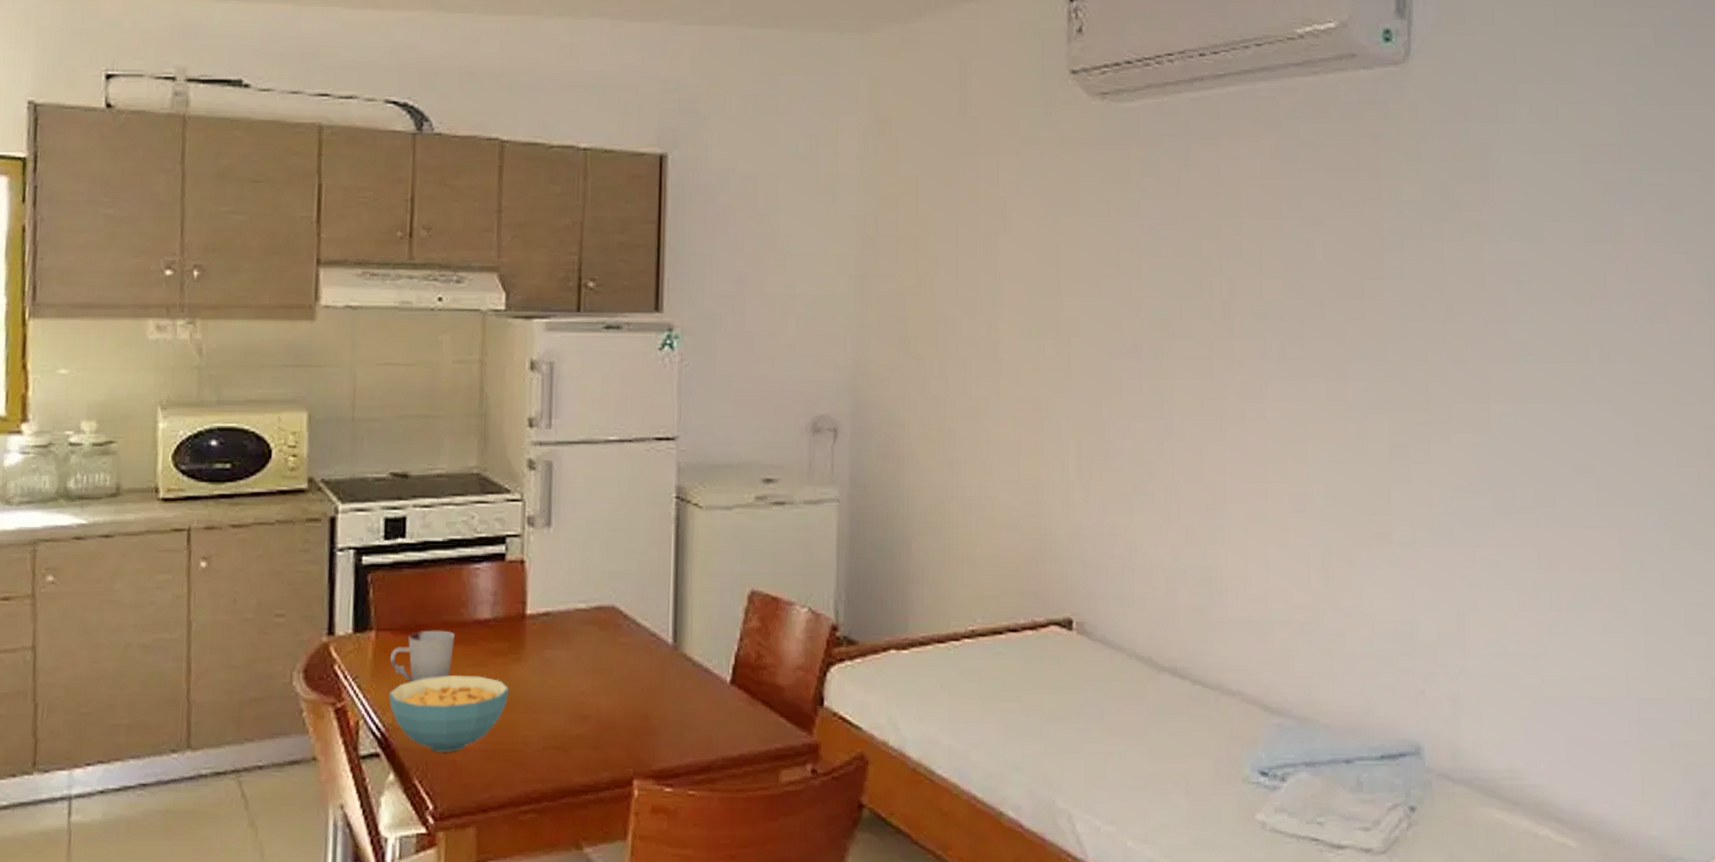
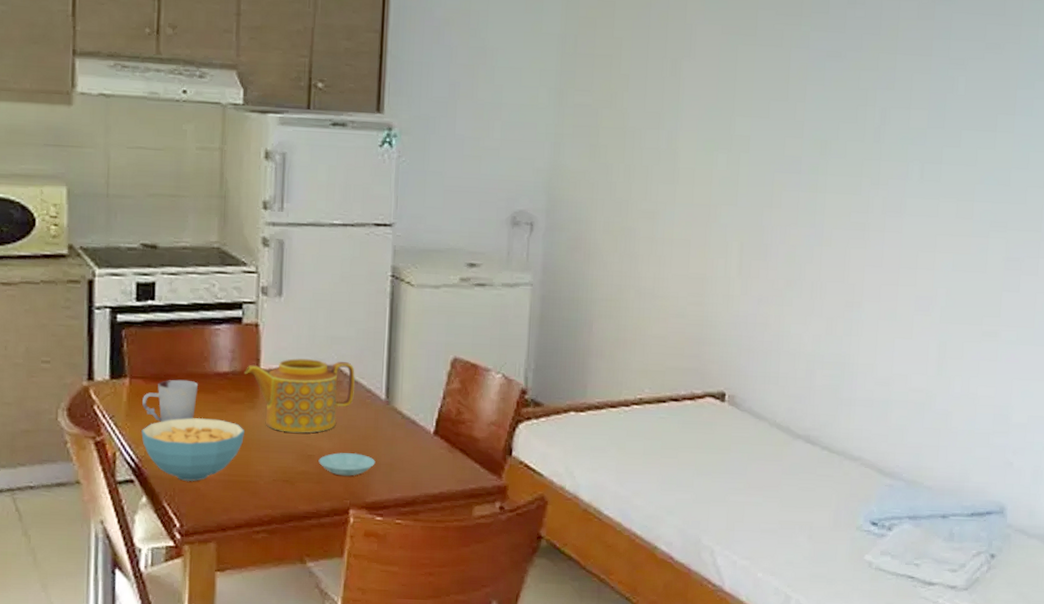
teapot: none [508,599,637,689] -> present [244,358,356,433]
saucer: none [596,709,663,739] -> present [318,452,376,476]

